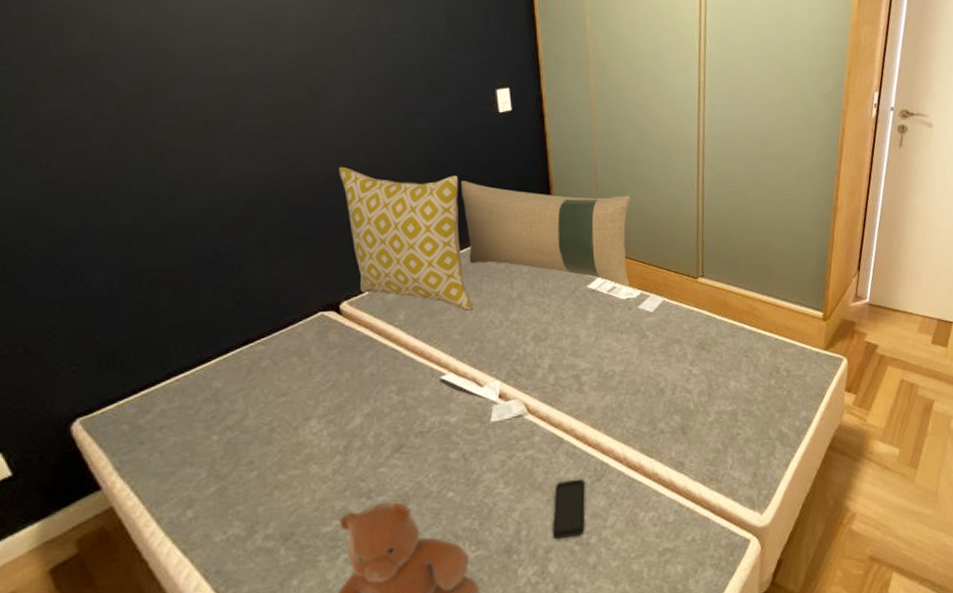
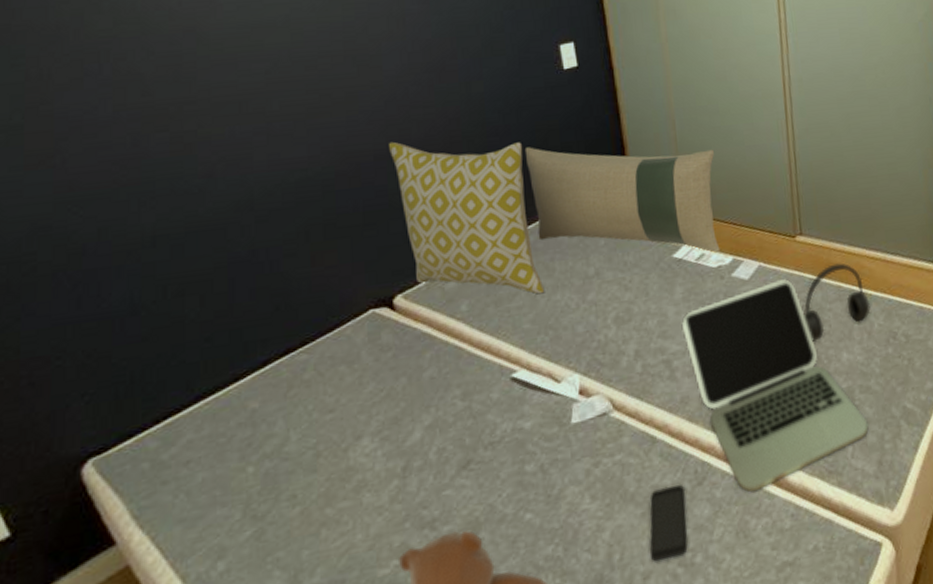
laptop: none [591,314,747,490] -> present [681,279,869,492]
headphones: none [699,304,758,369] -> present [803,263,871,342]

